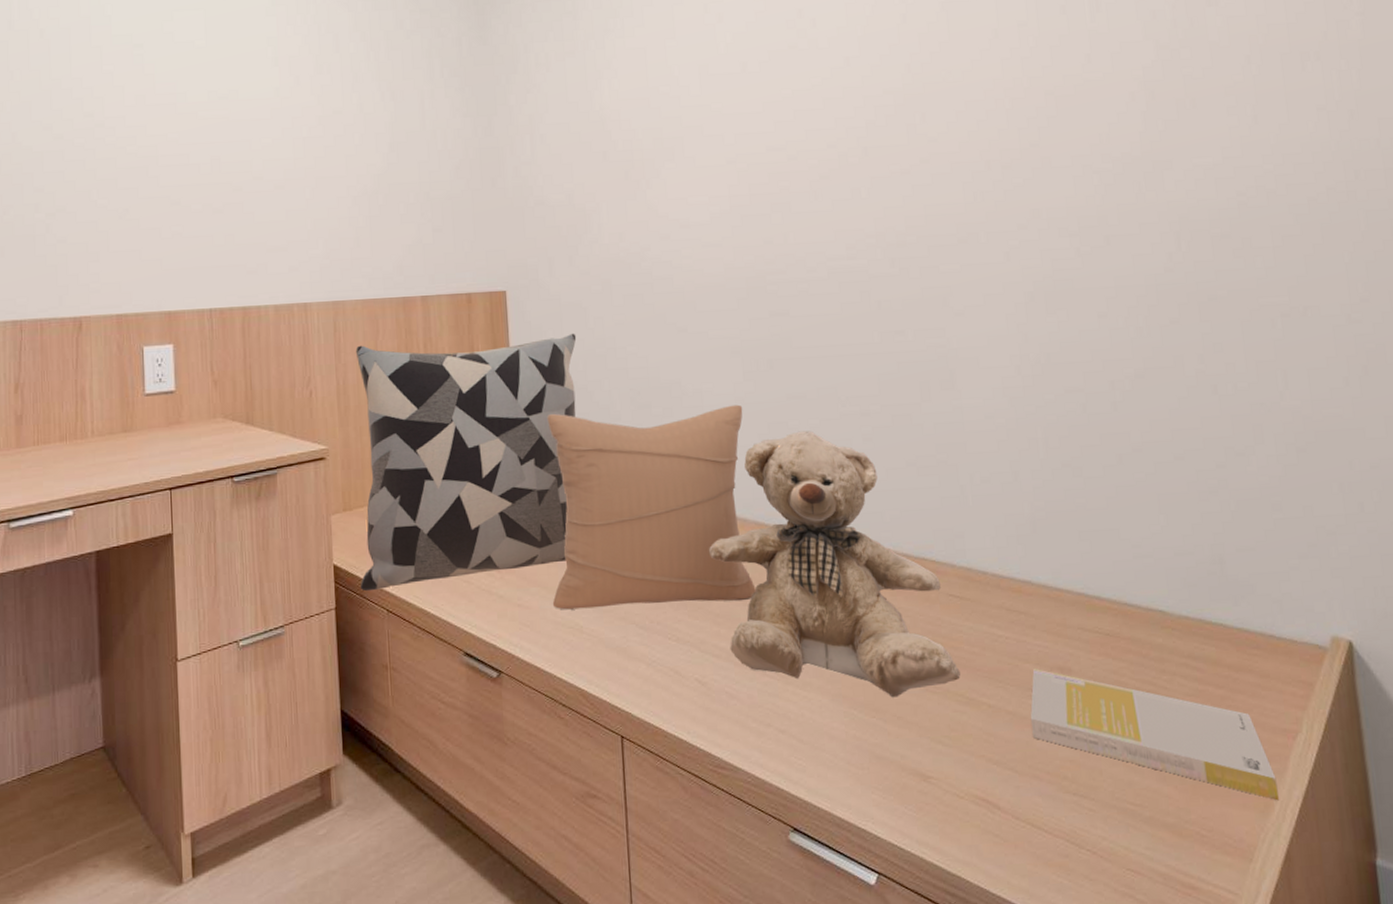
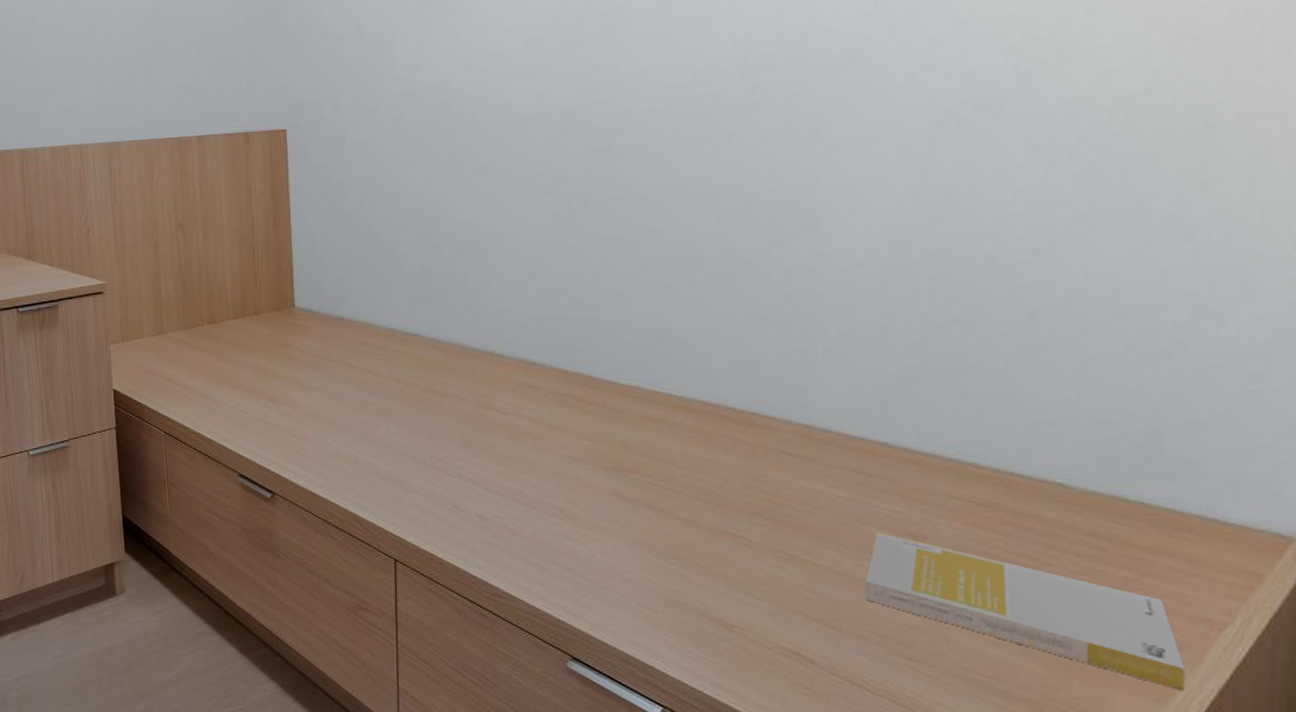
pillow: present [355,333,577,592] -> none [131,172,362,415]
pillow: present [546,404,756,610] -> none [327,247,549,443]
teddy bear: present [709,430,961,698] -> none [499,276,784,548]

